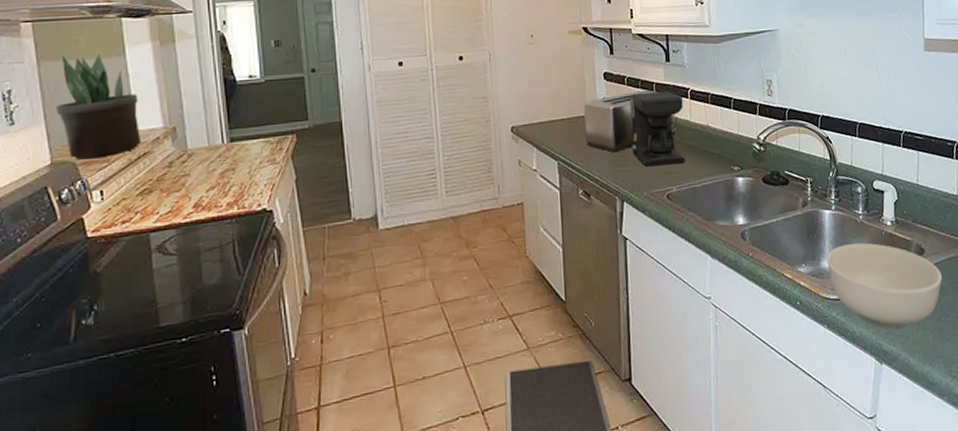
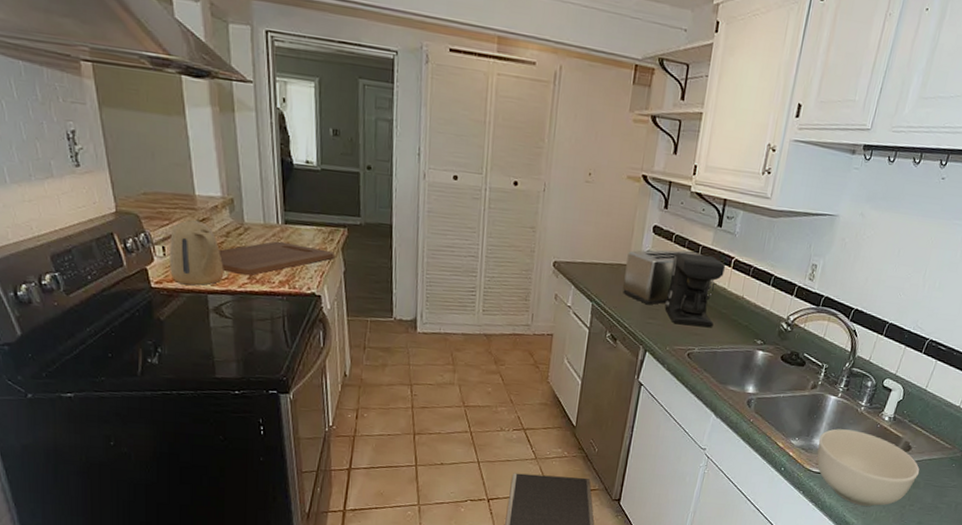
planter: present [55,54,142,160] -> none [118,105,201,215]
kettle: none [108,157,167,228] -> present [170,220,224,286]
cutting board: none [161,160,284,205] -> present [218,241,334,276]

